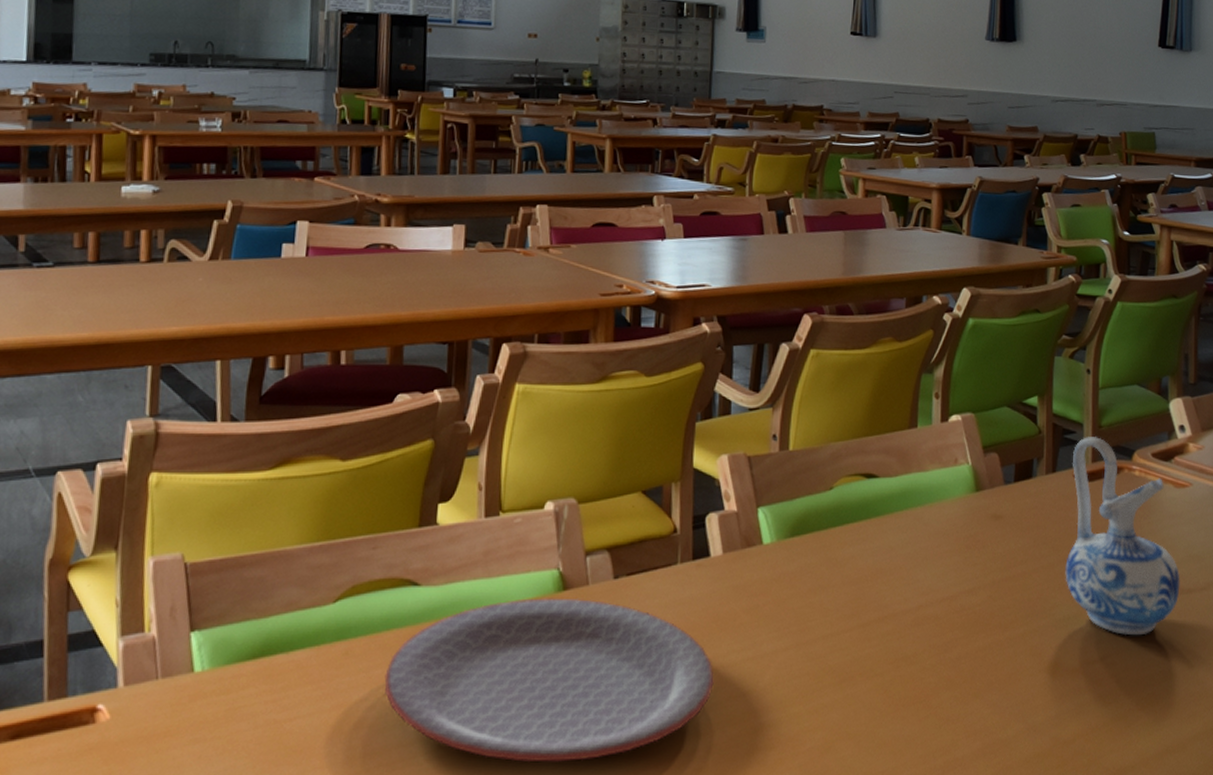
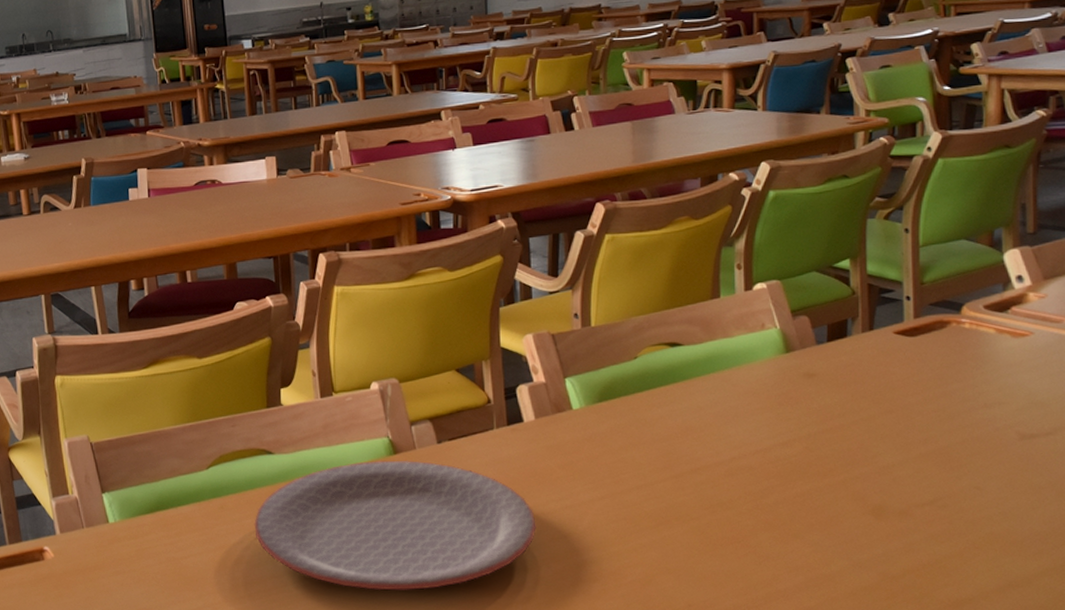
ceramic pitcher: present [1065,437,1181,636] -> none [887,293,1021,480]

